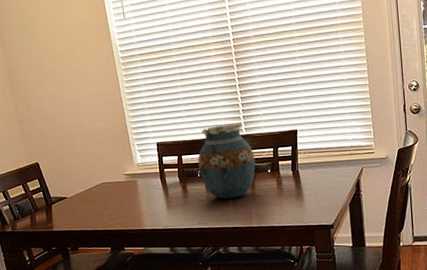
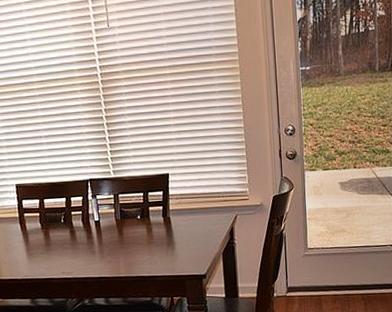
vase: present [198,124,256,199] -> none [61,166,124,247]

